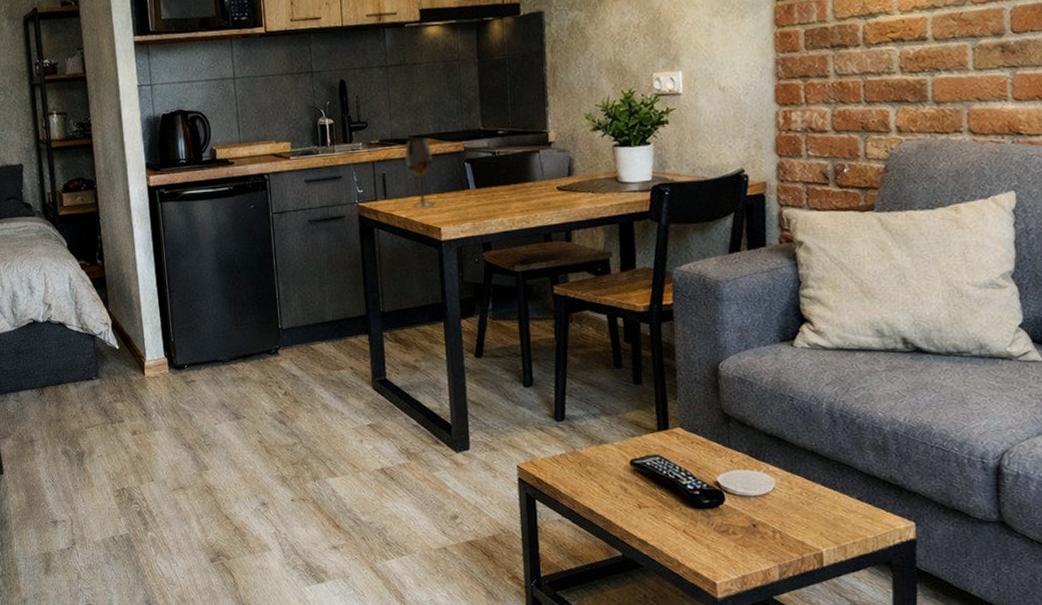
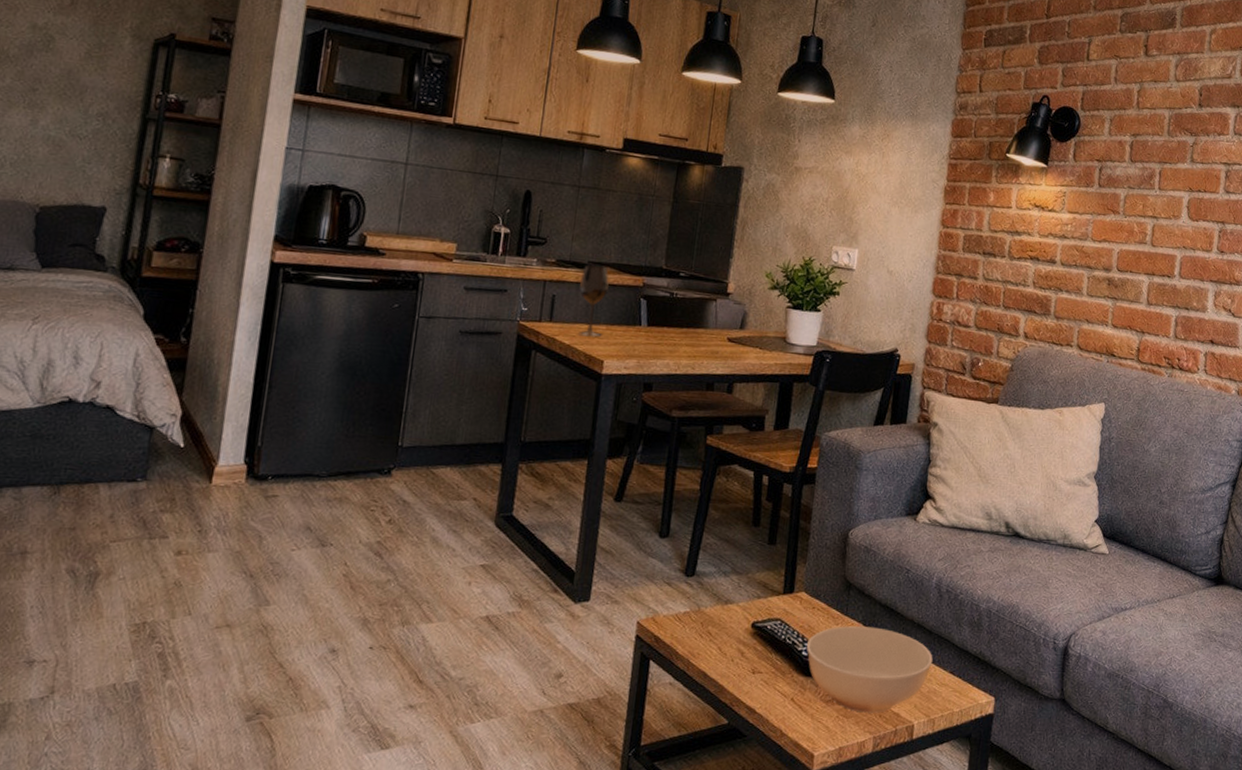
bowl: none [690,457,835,542] -> present [806,626,933,713]

